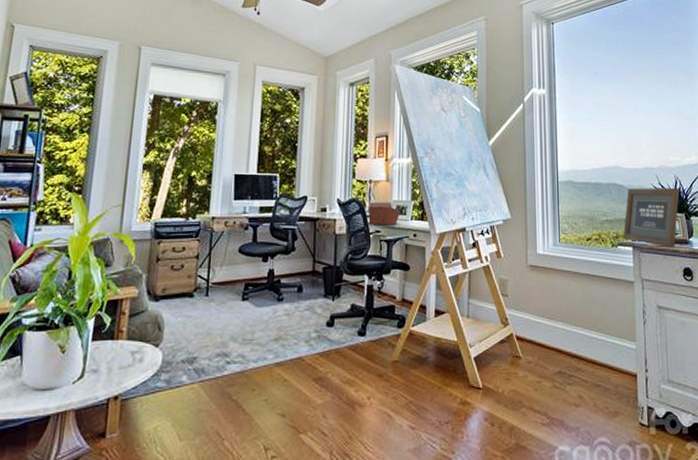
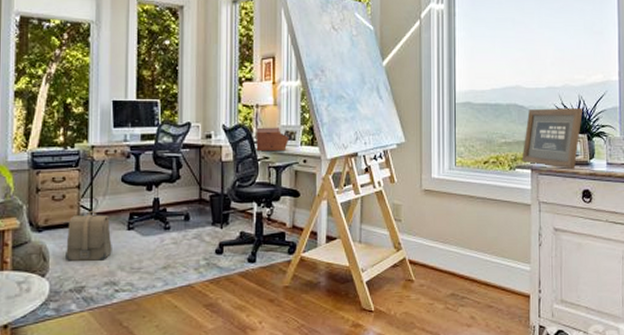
backpack: none [179,281,226,331] -> present [64,211,112,261]

